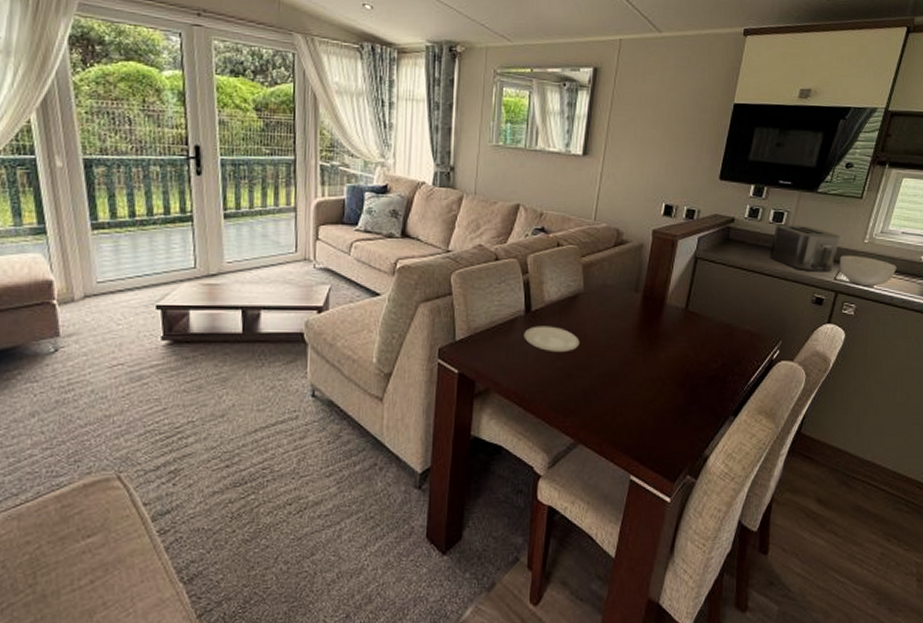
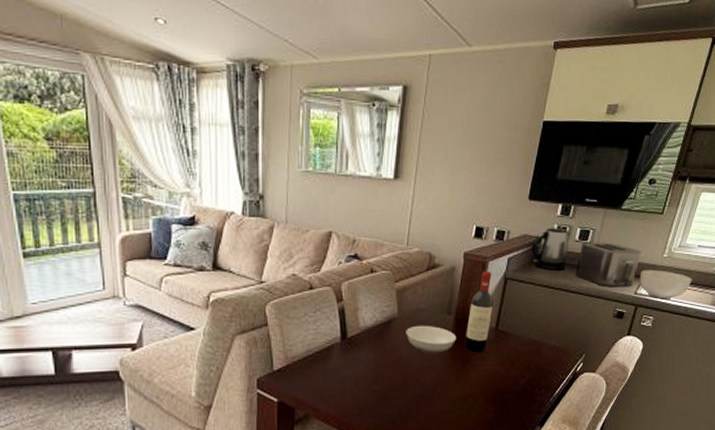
plate: present [524,326,580,353] -> none [340,351,395,377]
bowl: none [591,301,644,332] -> present [406,325,457,354]
wine bottle: none [652,250,683,333] -> present [464,271,493,352]
kettle: none [723,208,764,252] -> present [531,227,571,271]

